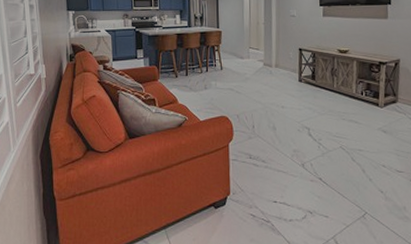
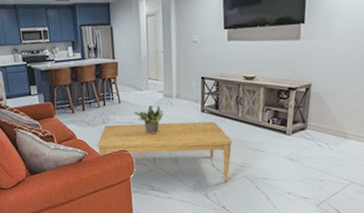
coffee table: none [198,90,328,153] -> present [97,121,233,183]
potted plant: none [234,72,263,102] -> present [133,105,164,134]

